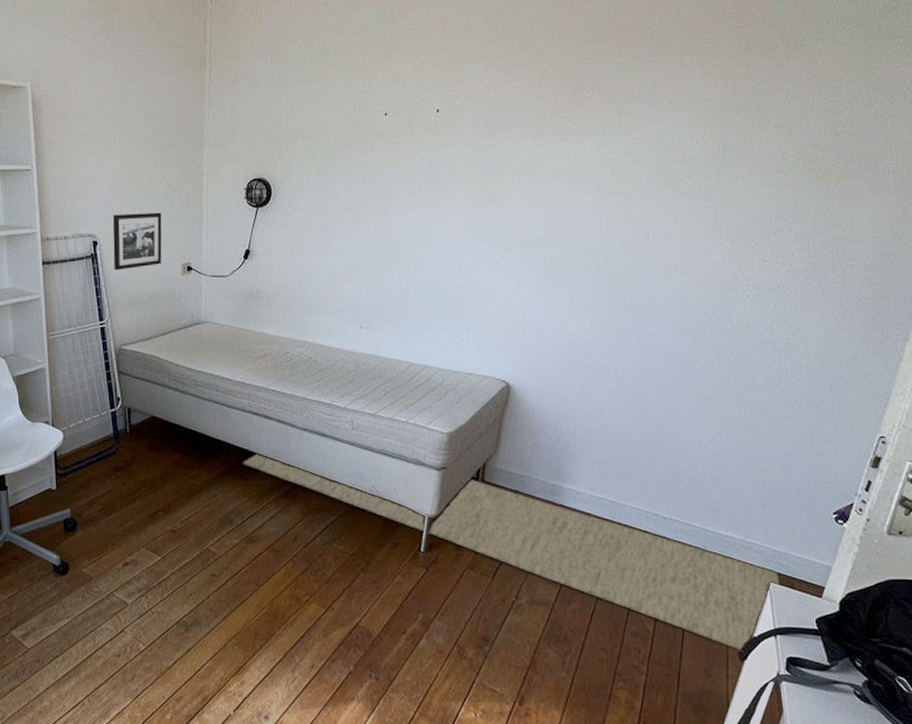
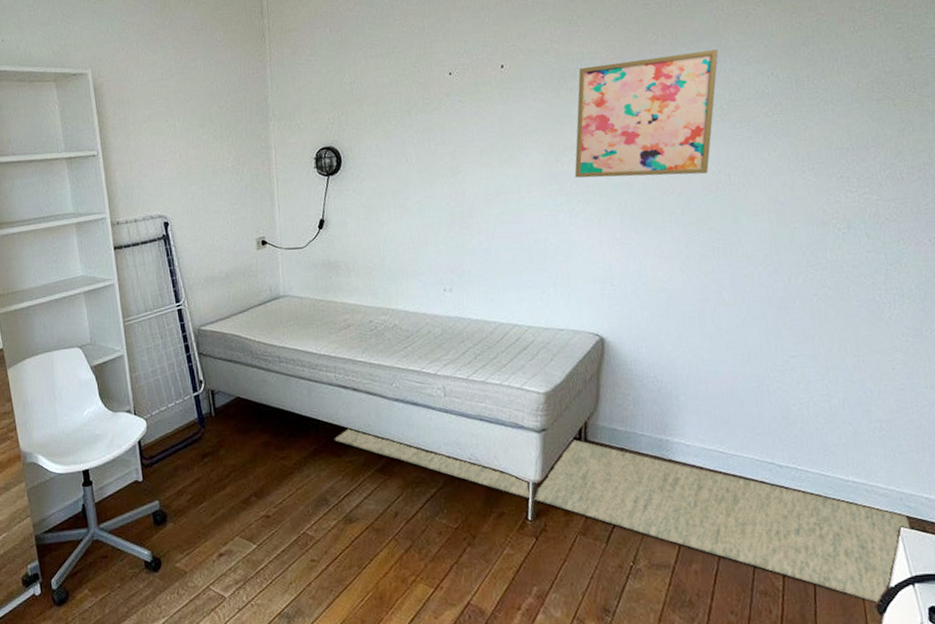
picture frame: present [112,212,162,271] -> none [183,188,236,250]
wall art: none [498,110,651,232] -> present [574,49,719,178]

